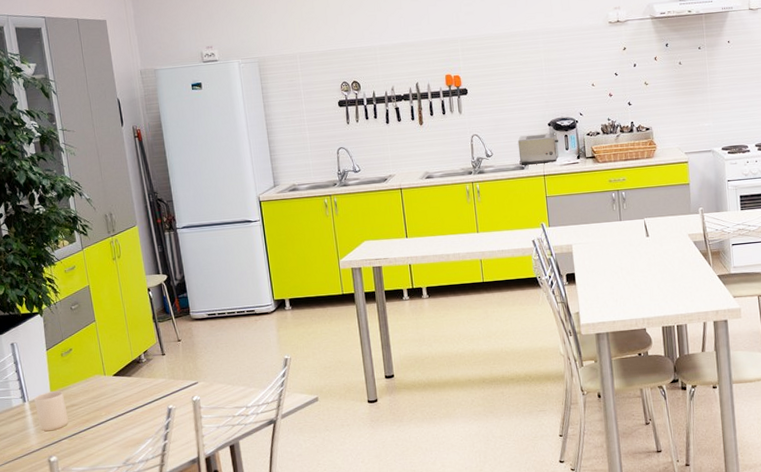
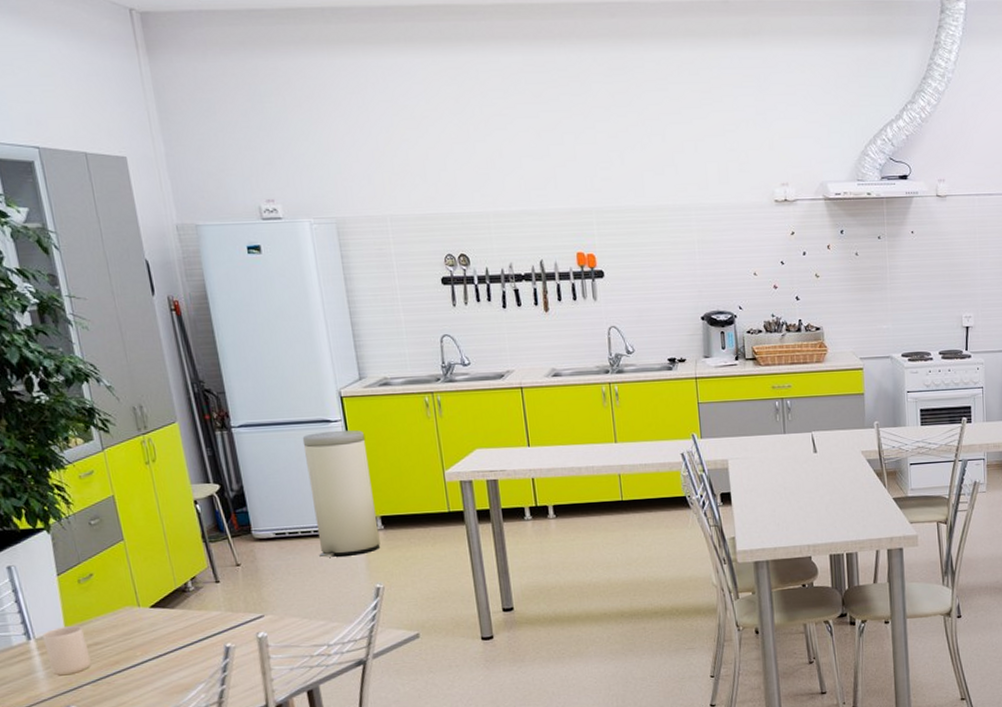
pedal bin: none [229,228,288,334] -> present [302,430,380,558]
toaster: present [517,133,558,165] -> none [664,328,713,365]

